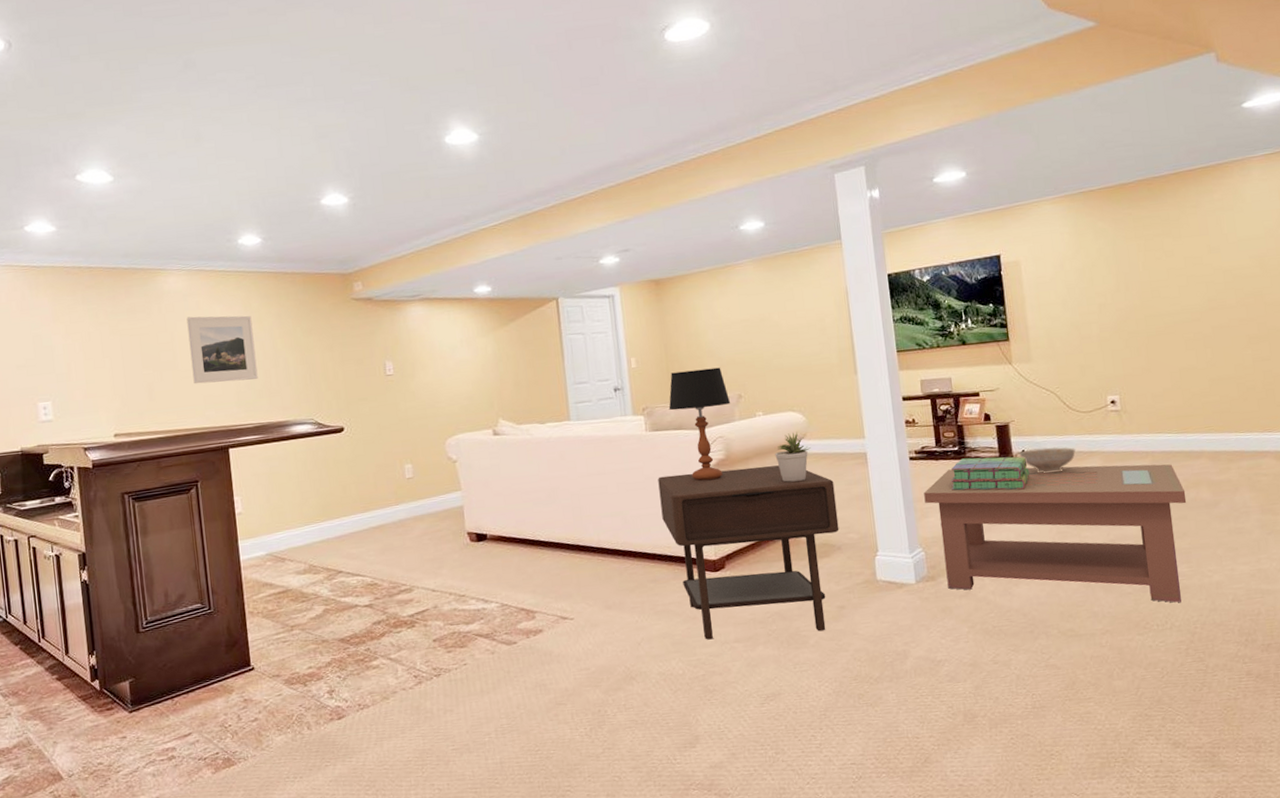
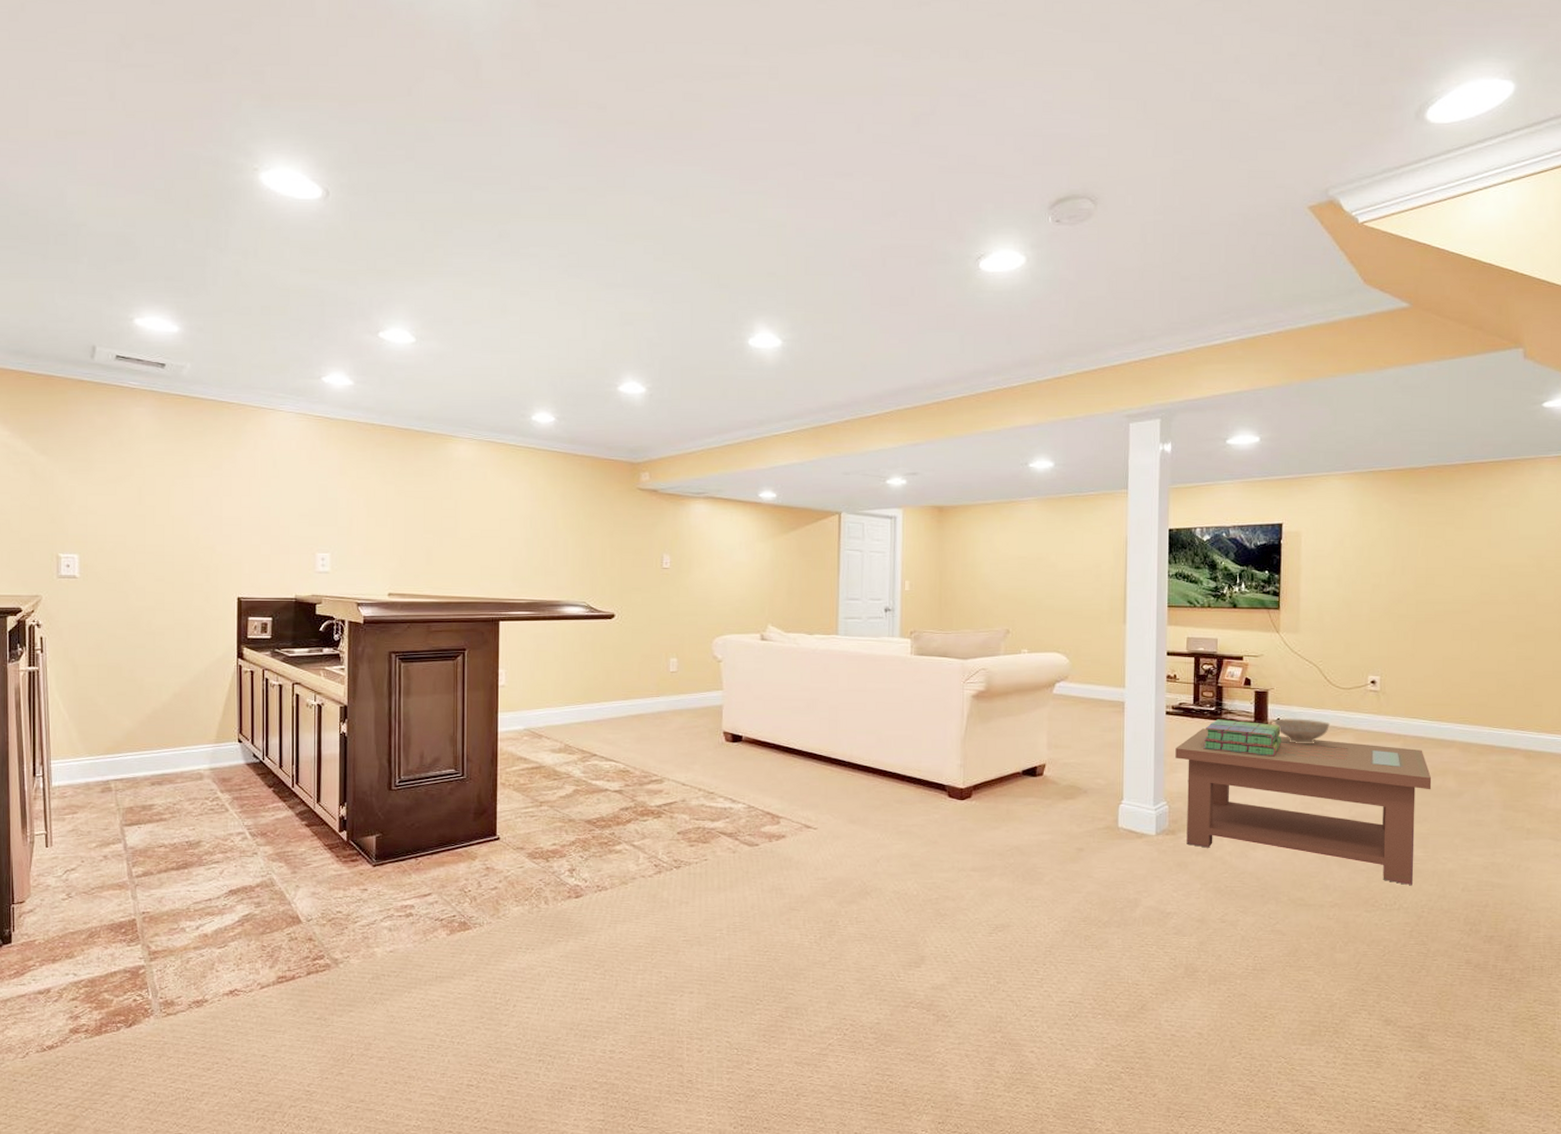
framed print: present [186,315,258,384] -> none [472,486,536,557]
side table: present [658,465,839,640] -> none [916,700,1089,870]
table lamp: present [669,367,731,481] -> none [936,600,998,710]
potted plant: present [775,431,811,483] -> none [1034,672,1071,723]

